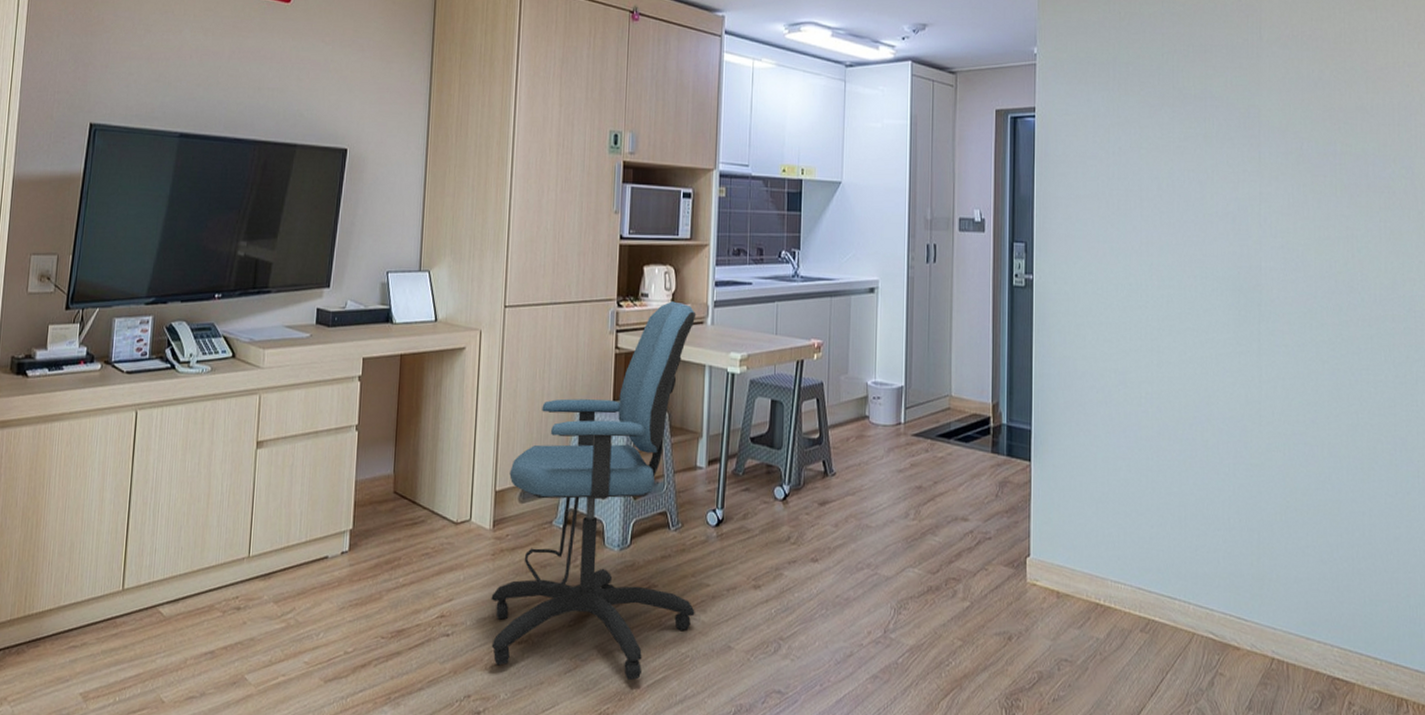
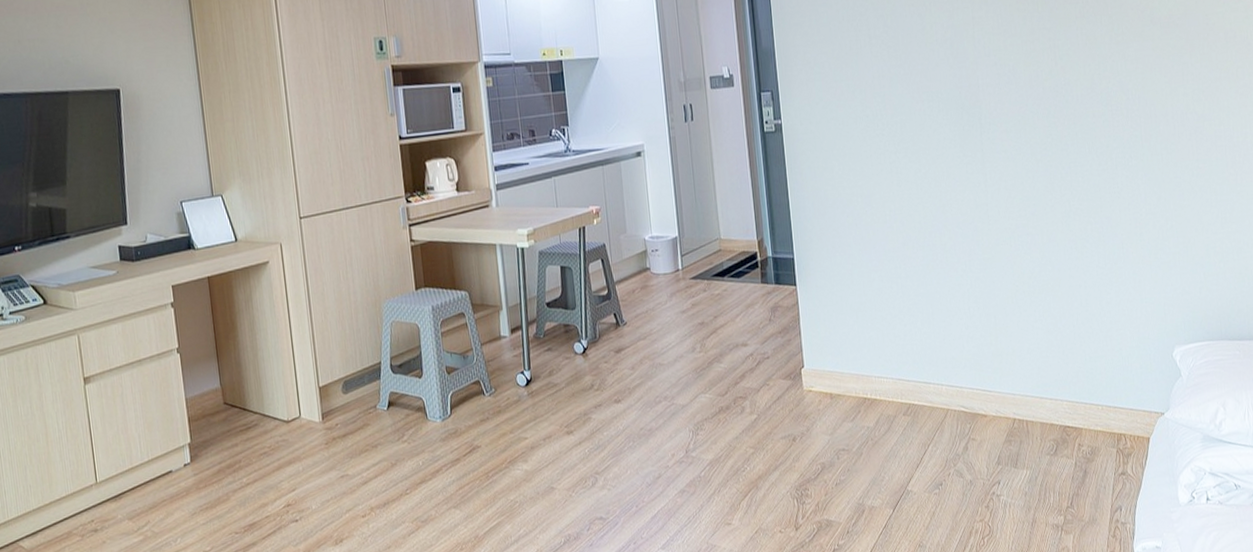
office chair: present [491,301,696,681] -> none [329,190,518,539]

